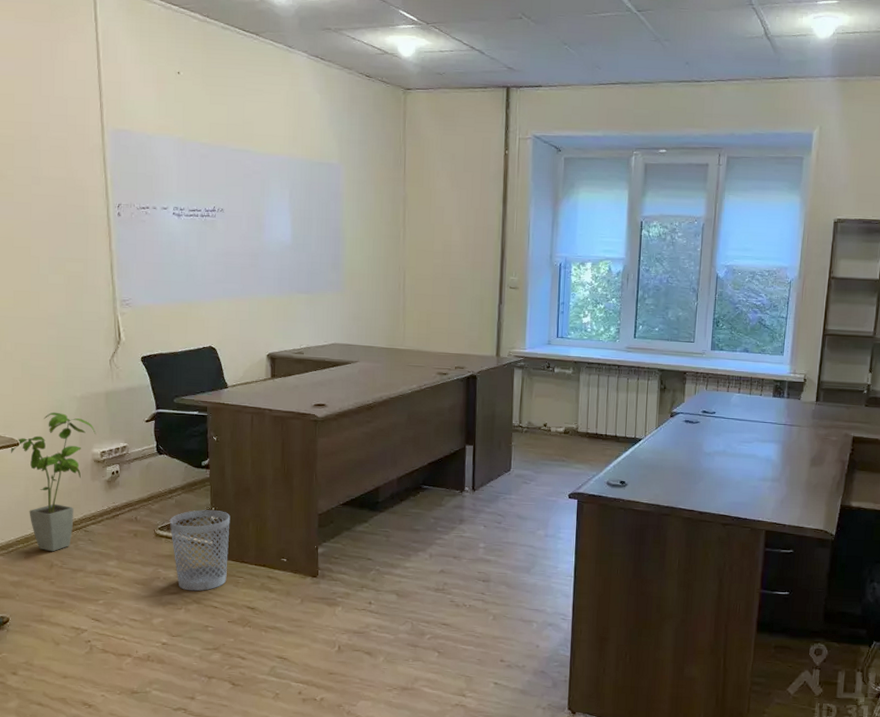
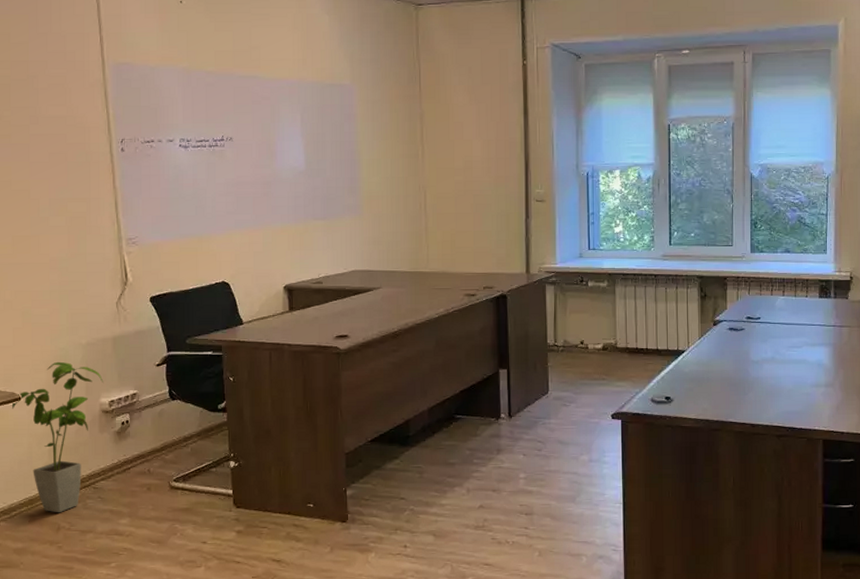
wastebasket: present [169,510,230,591] -> none [185,456,251,546]

